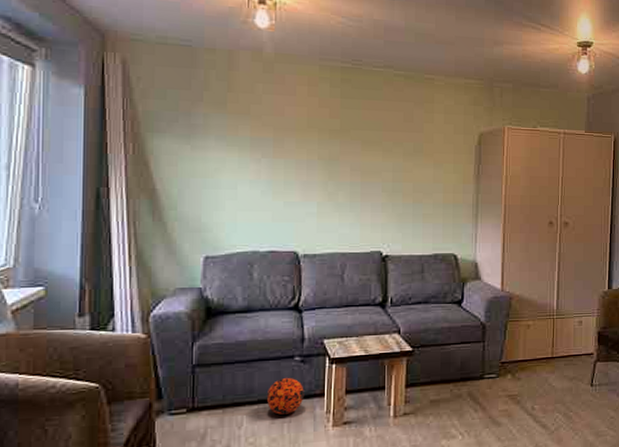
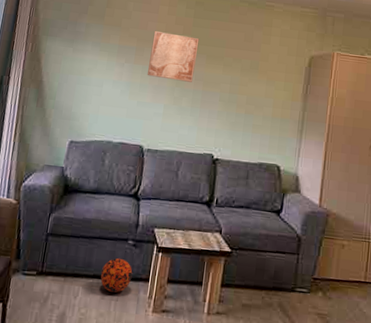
wall art: none [291,116,351,174] -> present [147,30,200,82]

